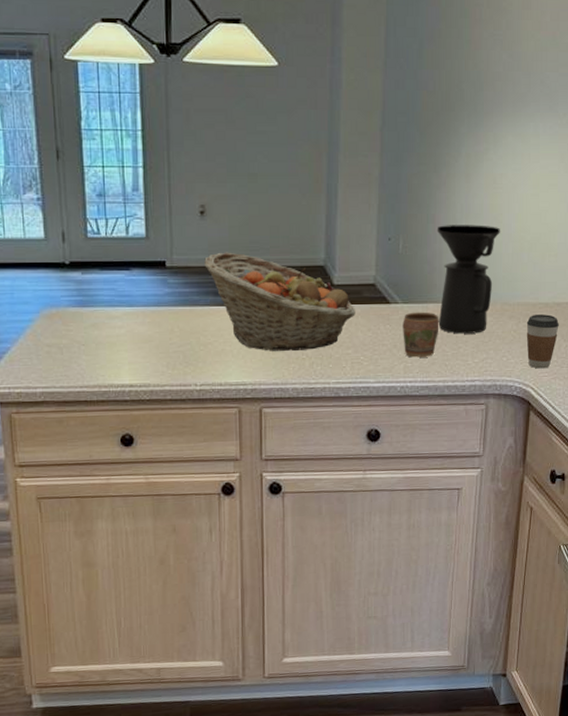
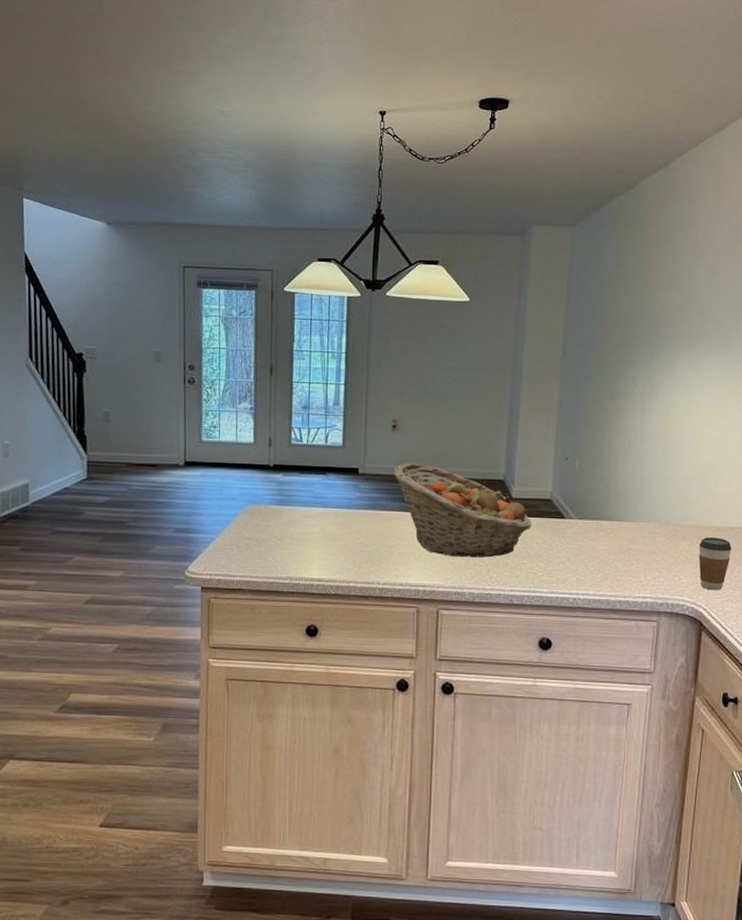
mug: present [403,312,439,358] -> none [576,528,613,572]
coffee maker: present [437,225,501,334] -> none [611,448,675,552]

